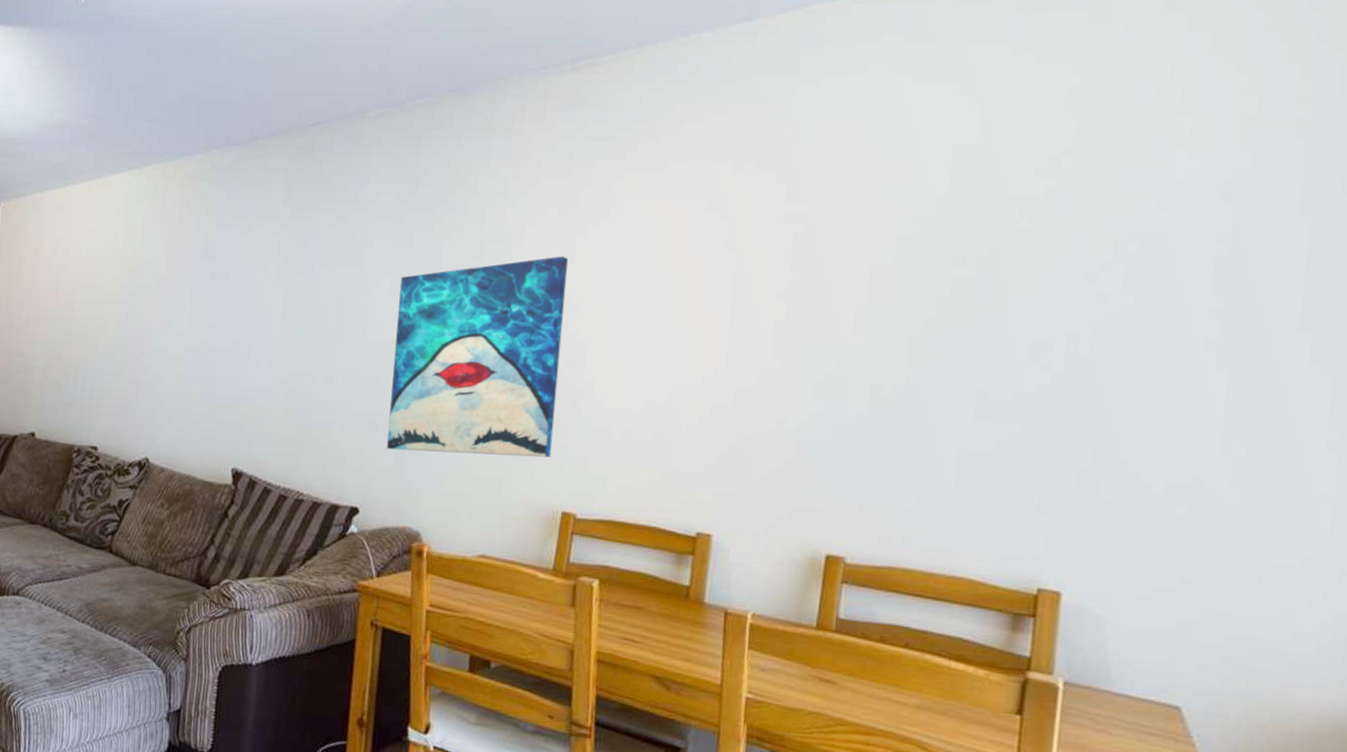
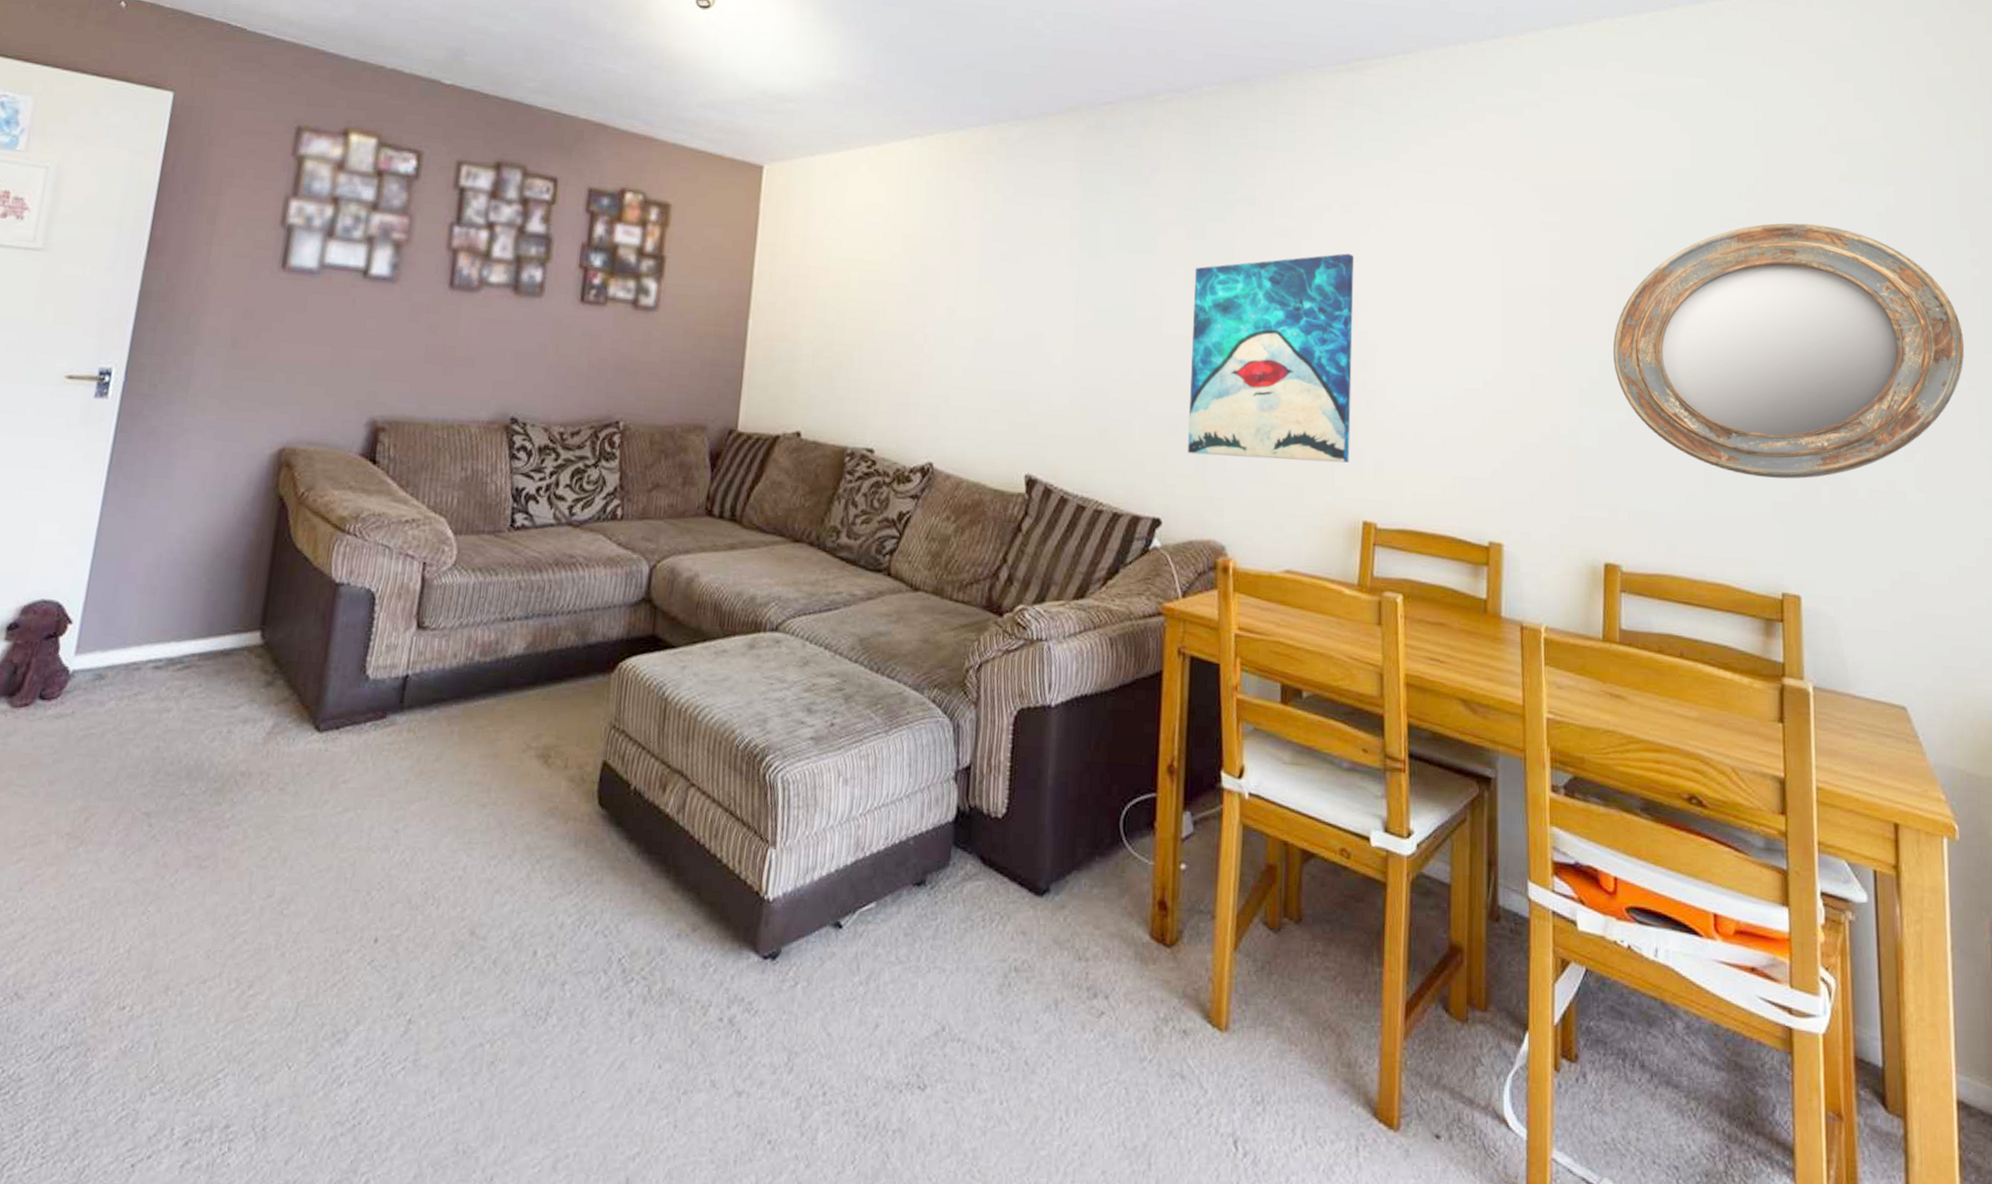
home mirror: none [857,198,1325,474] -> present [1613,223,1965,479]

